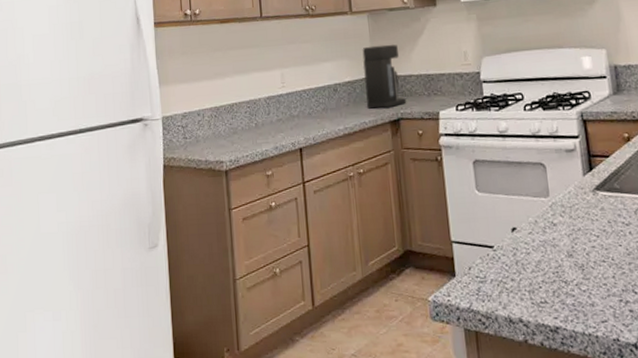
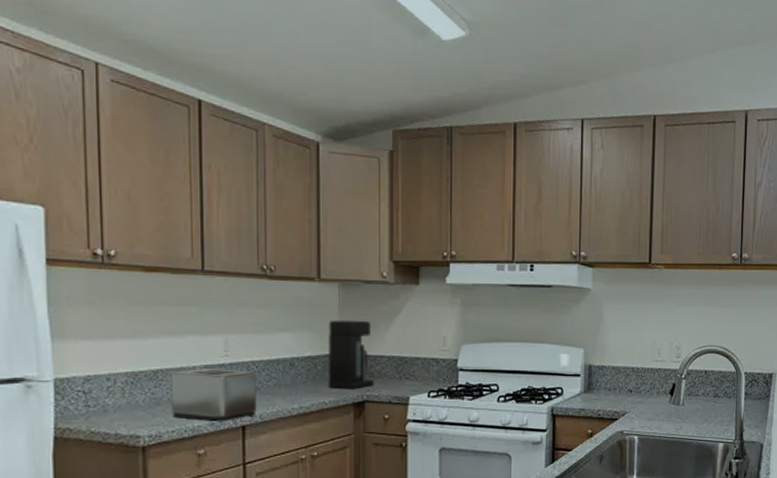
toaster: none [243,98,310,146] -> present [170,369,257,422]

